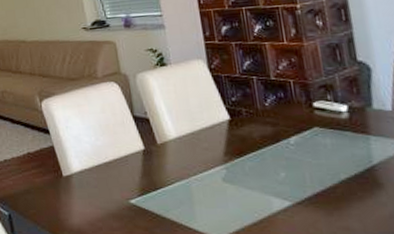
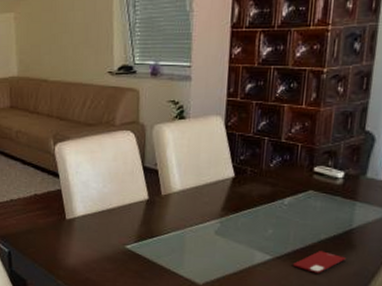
smartphone: none [317,192,376,219] -> present [293,251,346,274]

